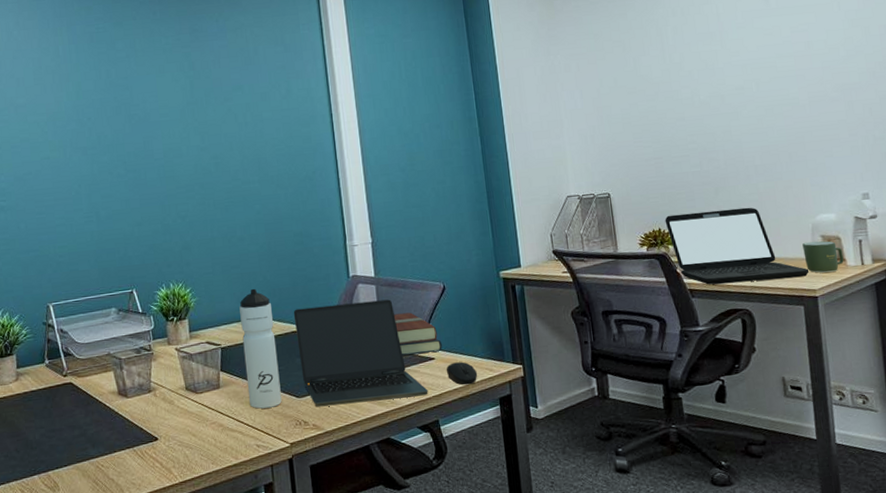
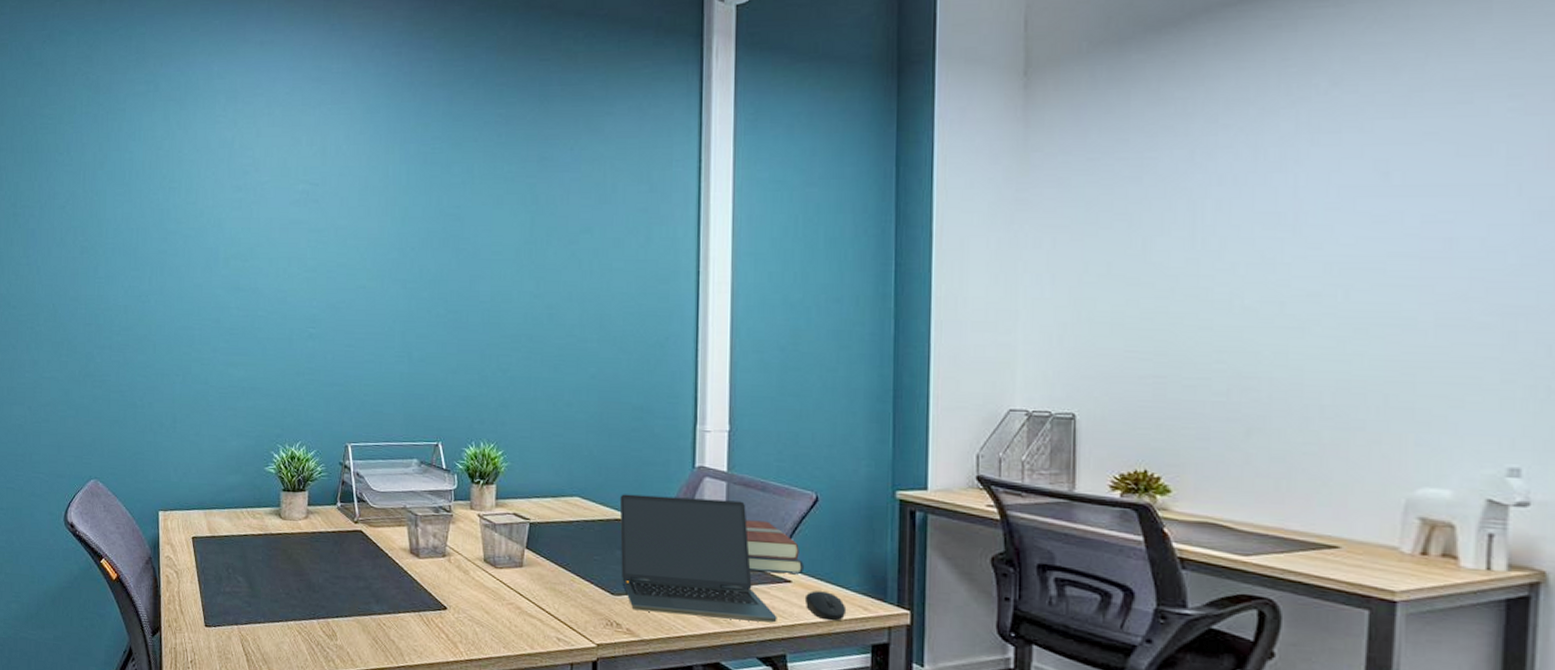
water bottle: present [239,288,282,409] -> none [554,462,595,600]
laptop: present [665,207,809,285] -> none [1156,455,1389,571]
mug: present [802,241,844,273] -> none [1383,522,1455,573]

